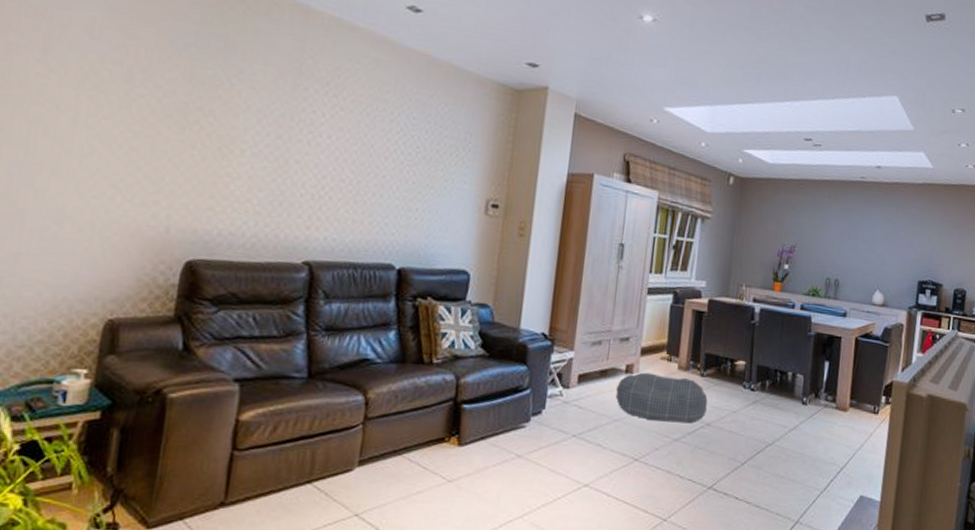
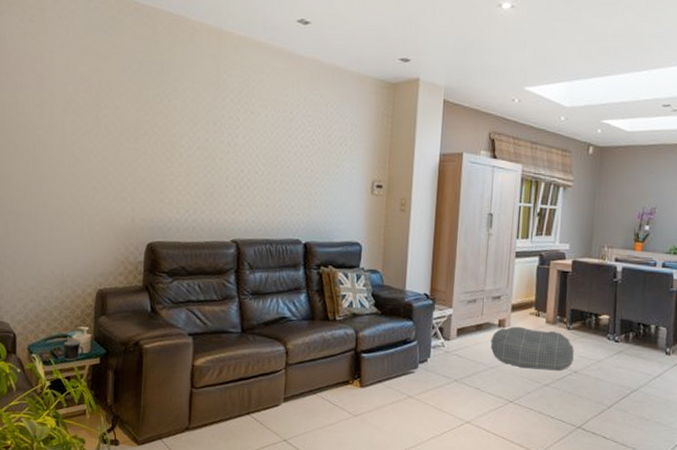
mug: none [44,387,77,416] -> present [63,340,83,361]

